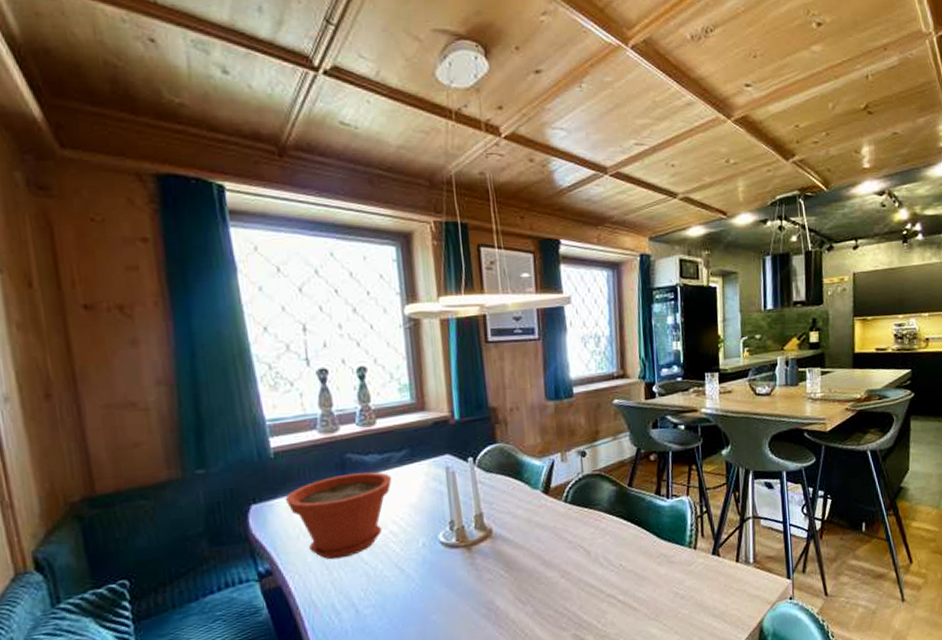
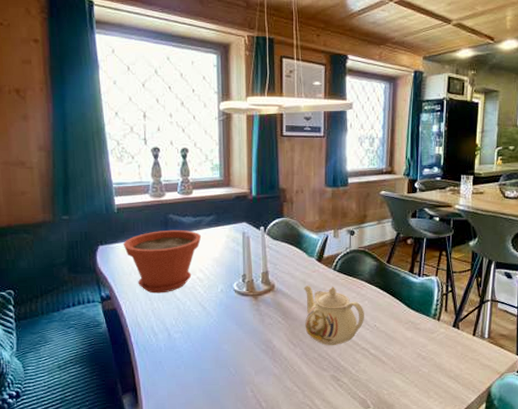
teapot: none [529,522,607,598] -> present [304,285,364,346]

